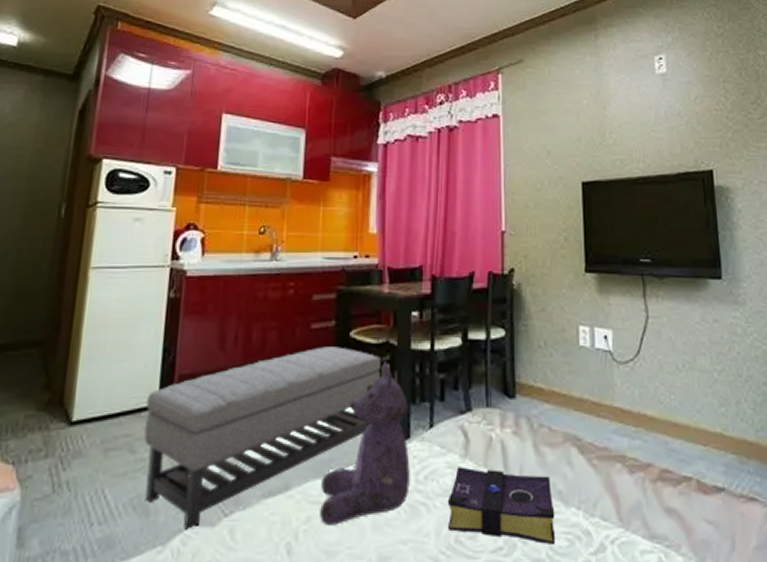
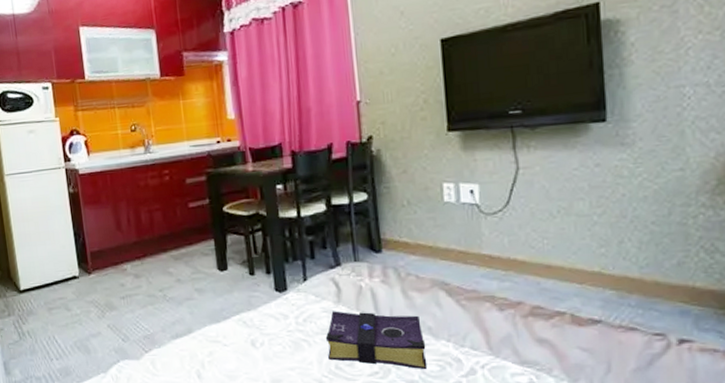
ottoman: present [144,347,382,530] -> none [70,220,255,362]
stuffed animal: present [320,361,410,525] -> none [217,229,292,358]

